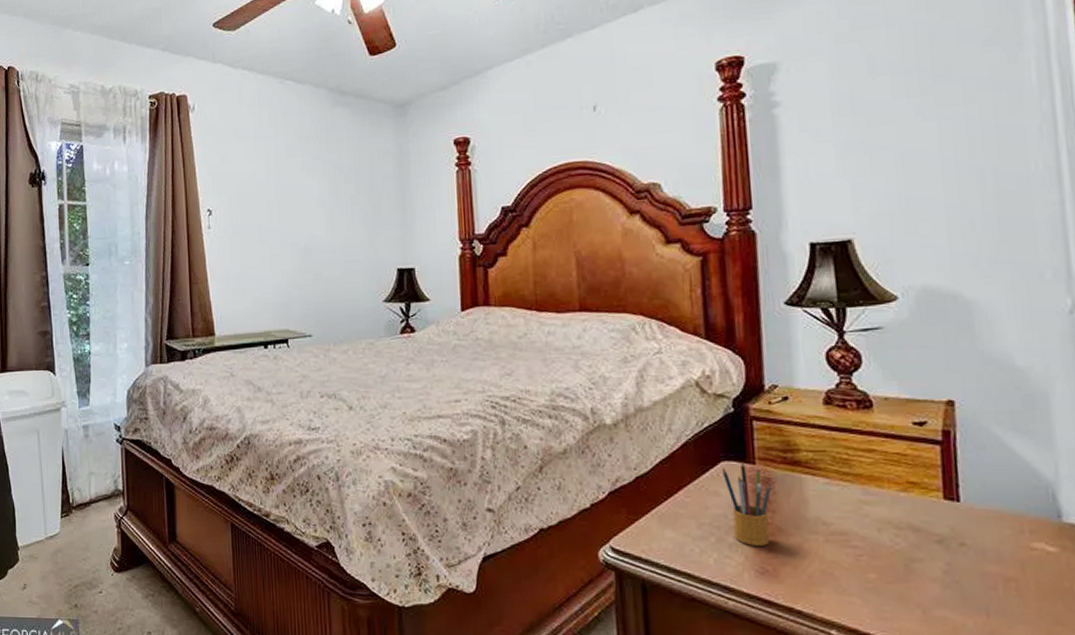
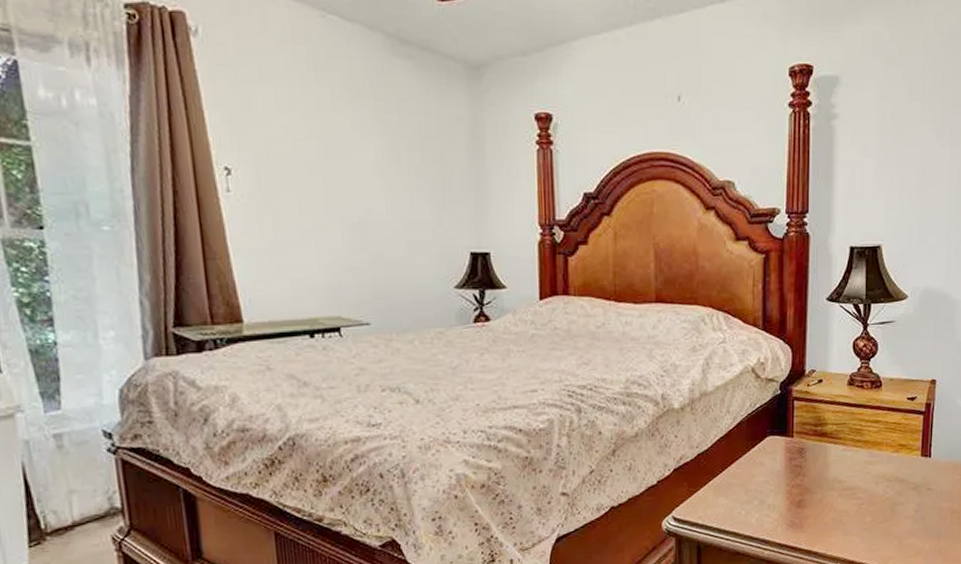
pencil box: present [721,462,771,546] -> none [767,436,803,505]

